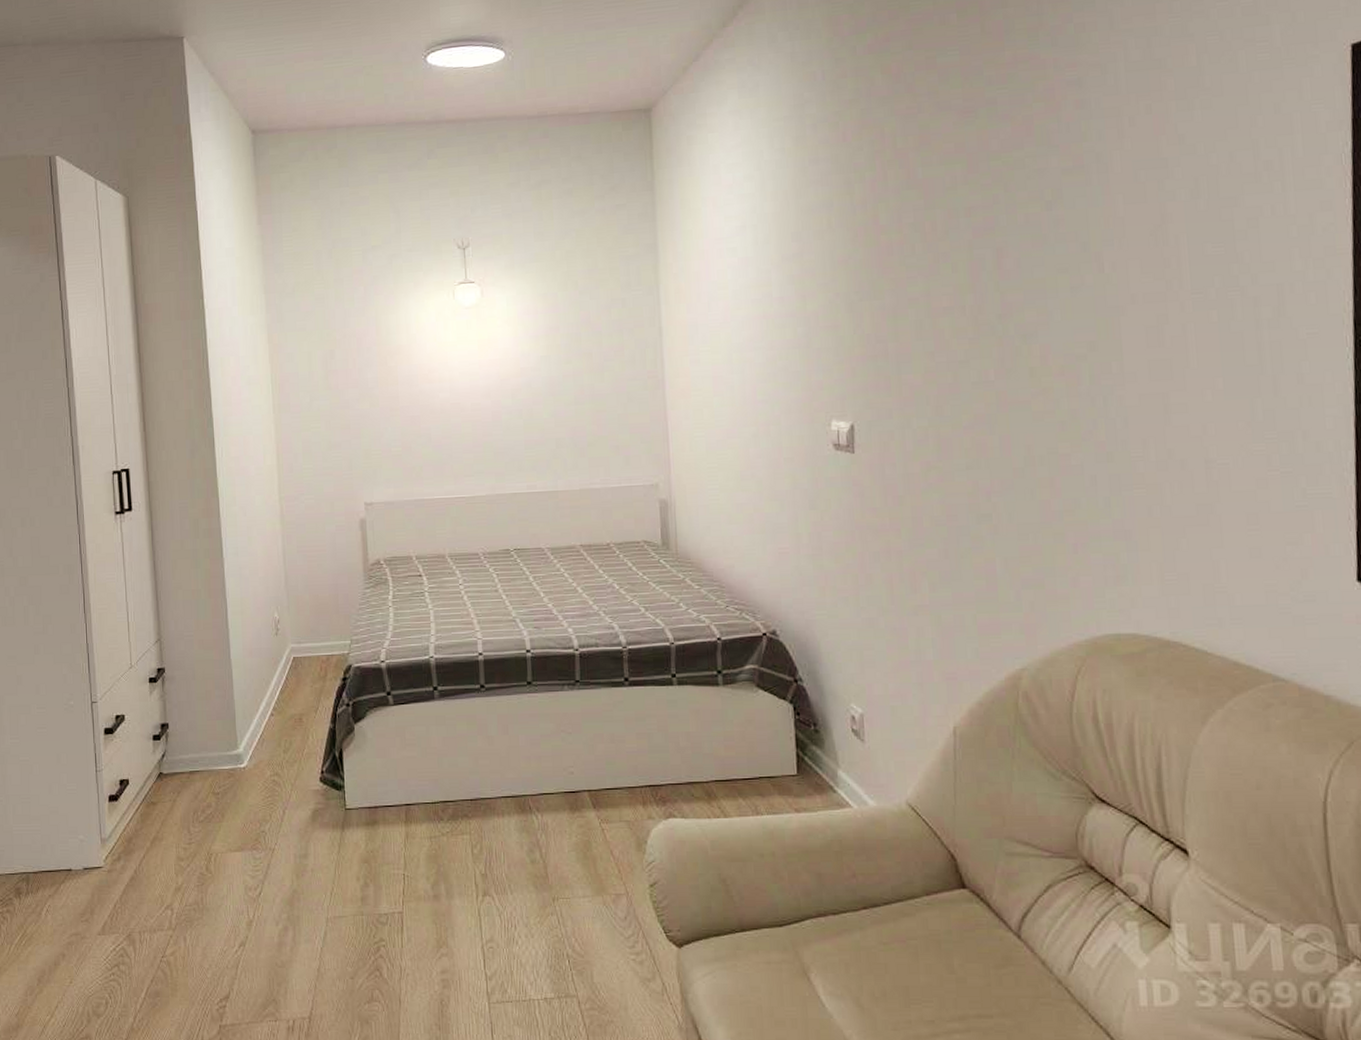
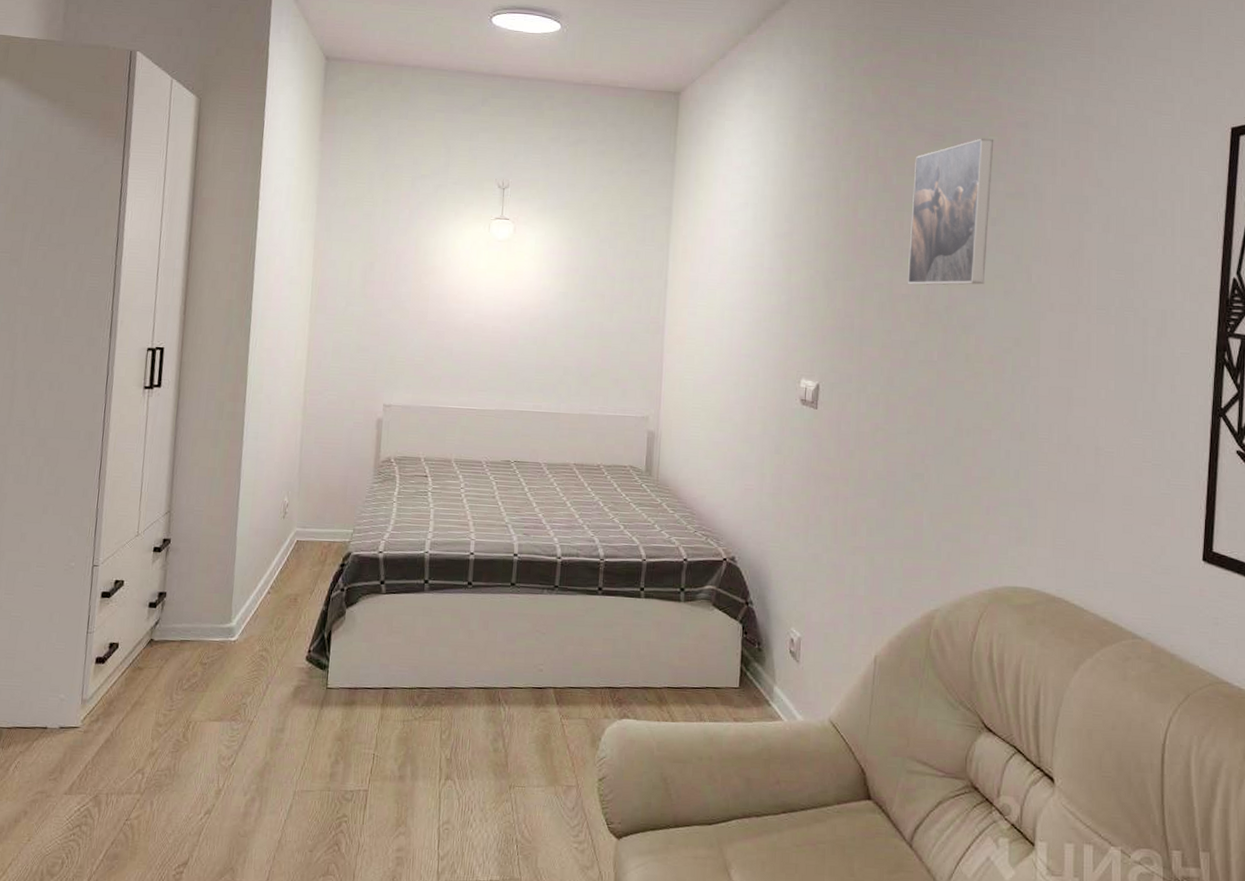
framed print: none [942,105,1045,295] -> present [907,138,994,286]

